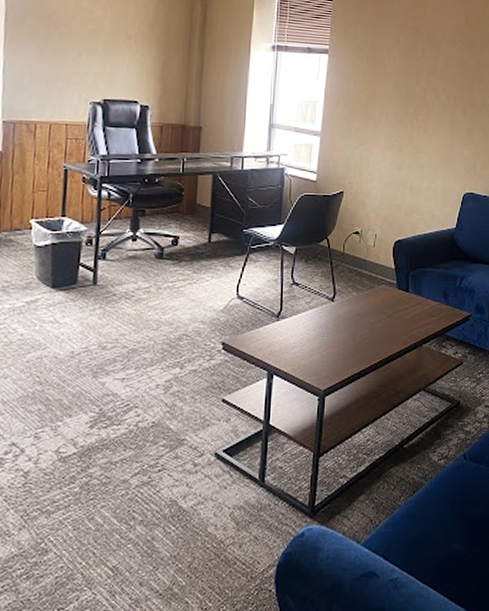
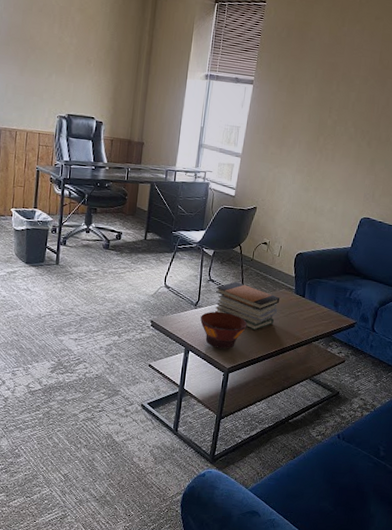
bowl: none [285,321,343,367] -> present [200,311,248,349]
book stack: none [301,282,380,339] -> present [215,281,280,331]

